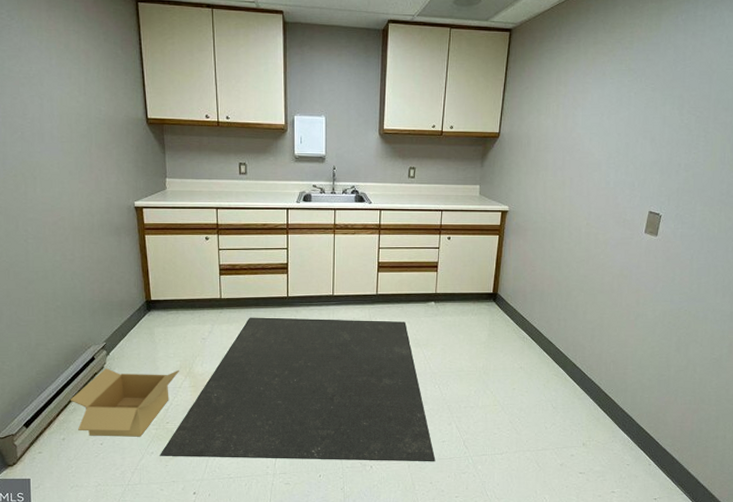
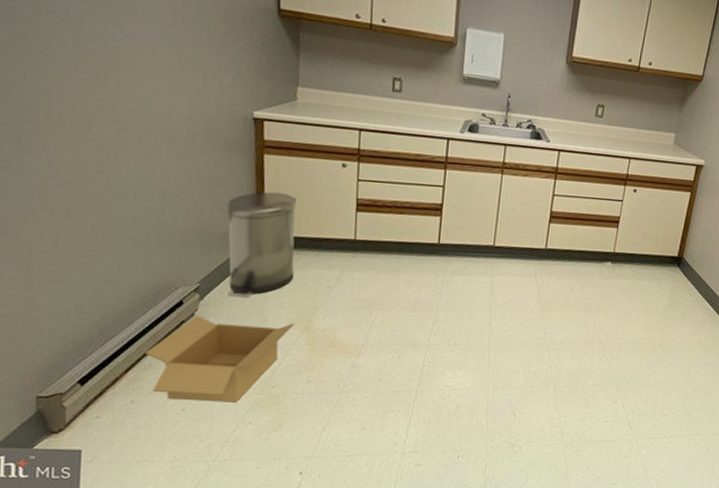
pedal bin: none [121,265,175,351] -> present [227,191,296,297]
floor mat: present [160,317,436,461] -> none [260,265,595,443]

